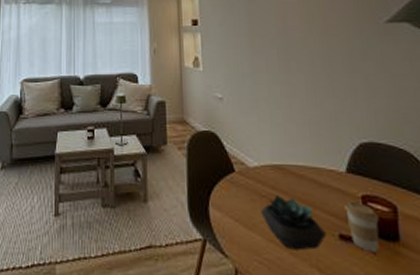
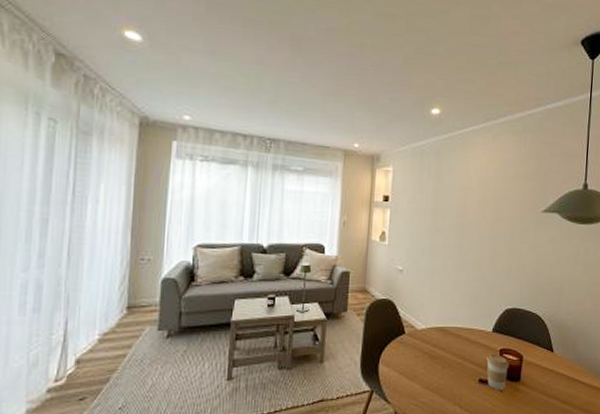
succulent plant: present [260,195,326,251] -> none [421,352,469,394]

